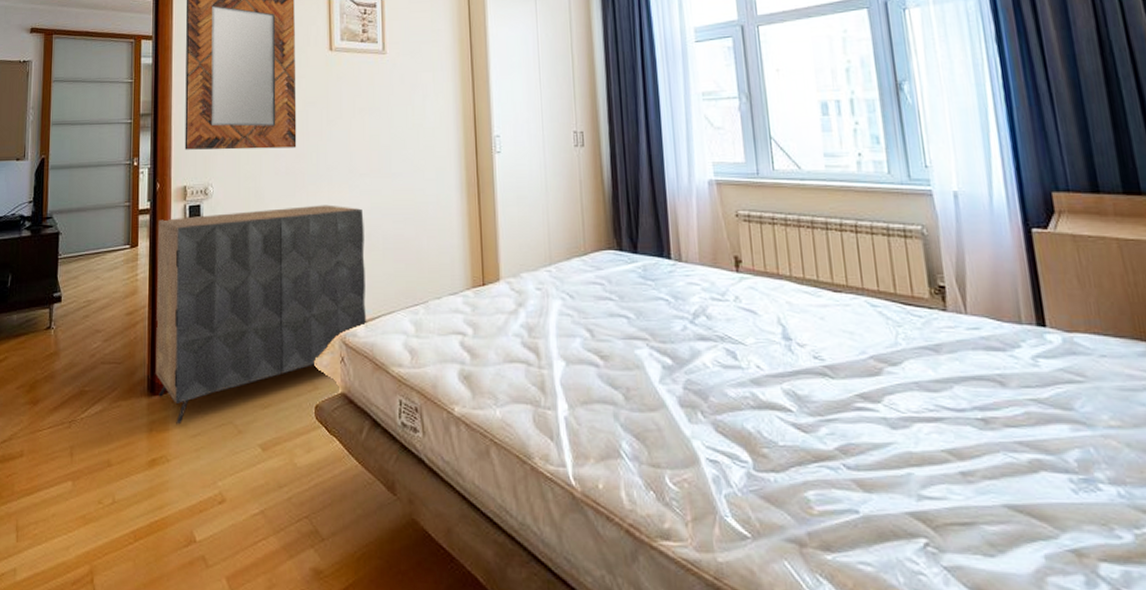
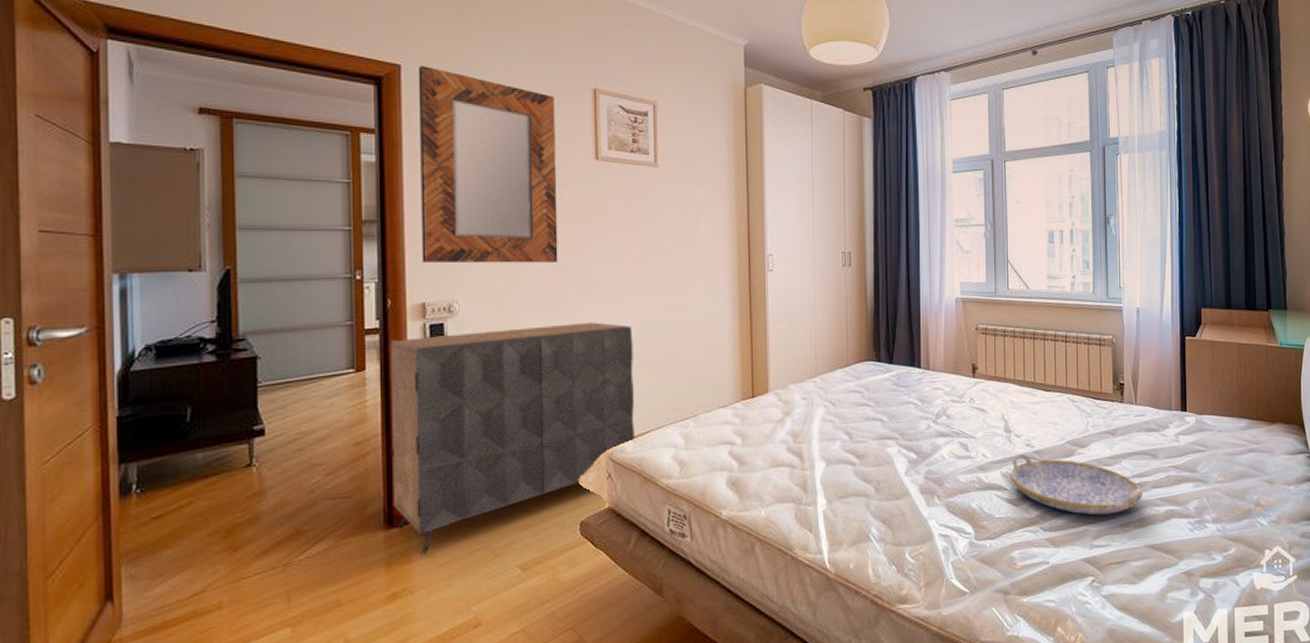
serving tray: none [794,367,992,457] -> present [1010,453,1144,515]

